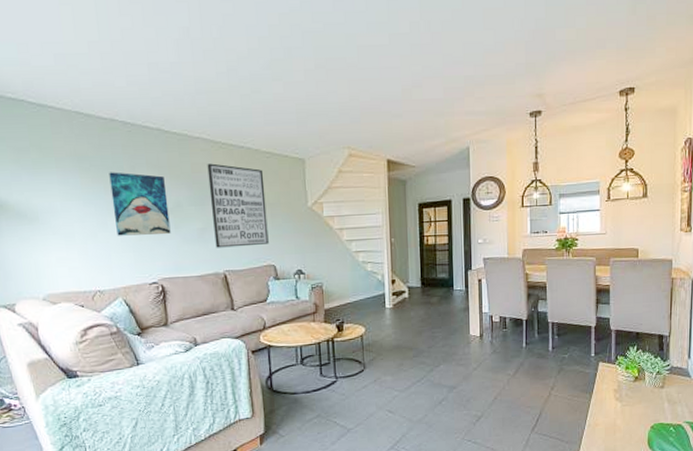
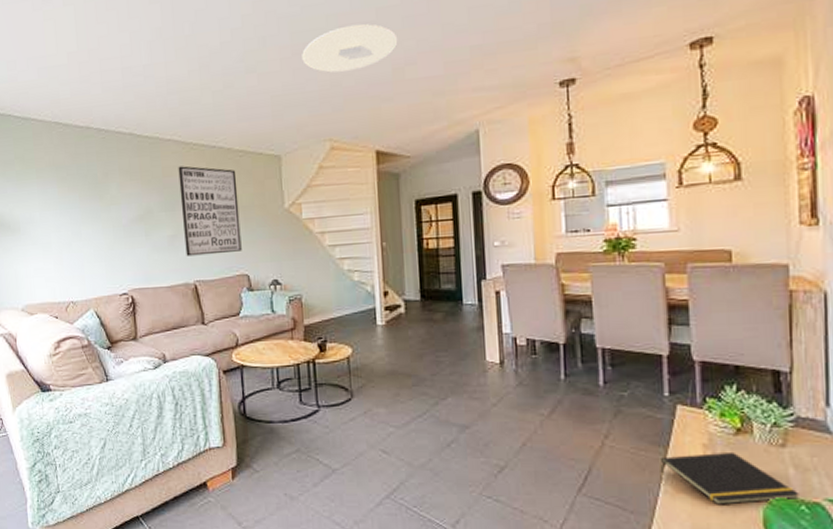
wall art: present [109,172,171,236] -> none [84,179,141,245]
ceiling light: none [324,46,407,89] -> present [302,24,398,73]
notepad: none [586,393,670,432] -> present [660,451,801,505]

